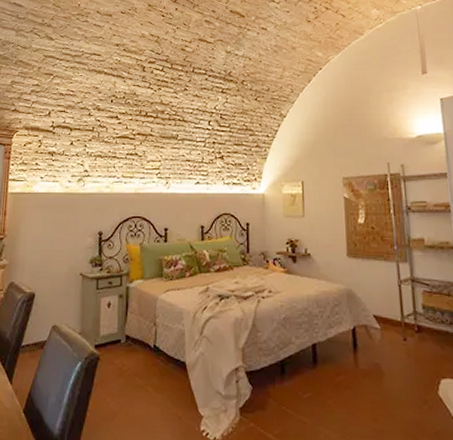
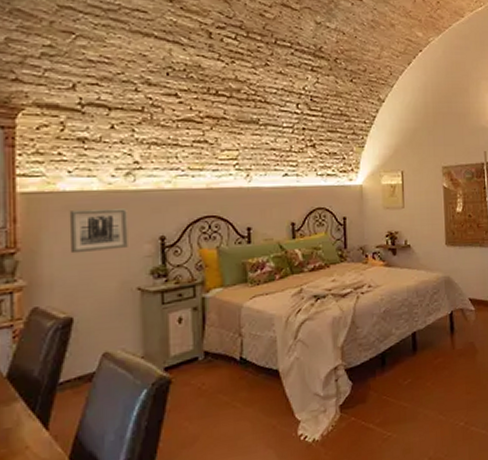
wall art: none [37,208,77,242] -> present [69,208,128,254]

